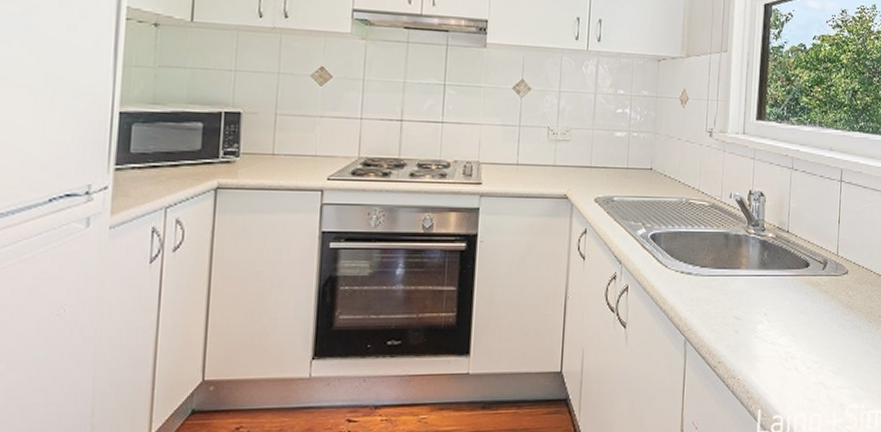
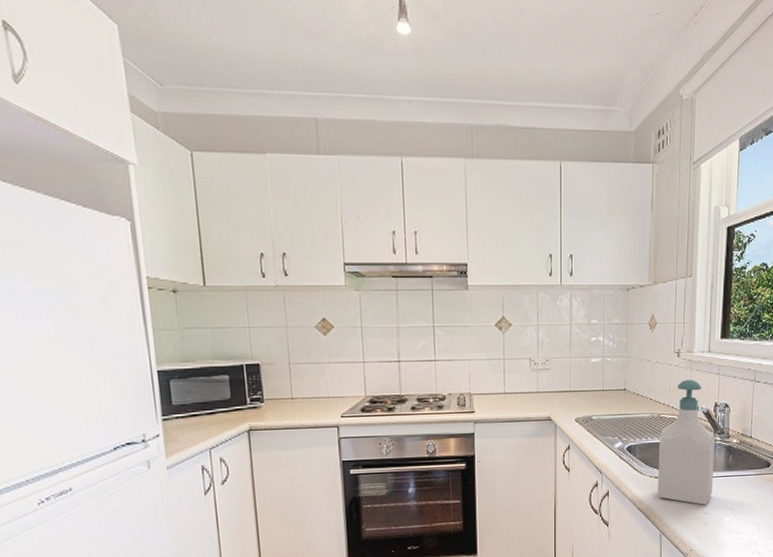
soap bottle: none [683,162,749,308] -> present [657,379,715,505]

